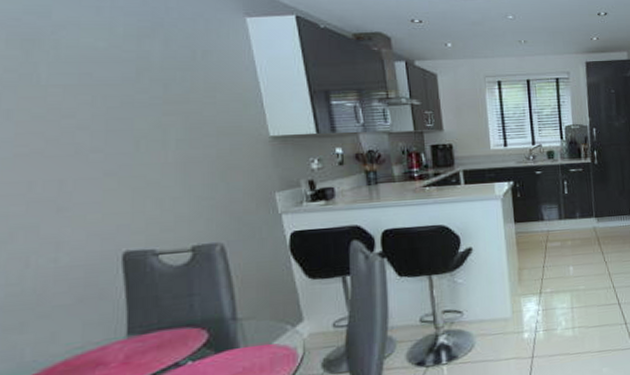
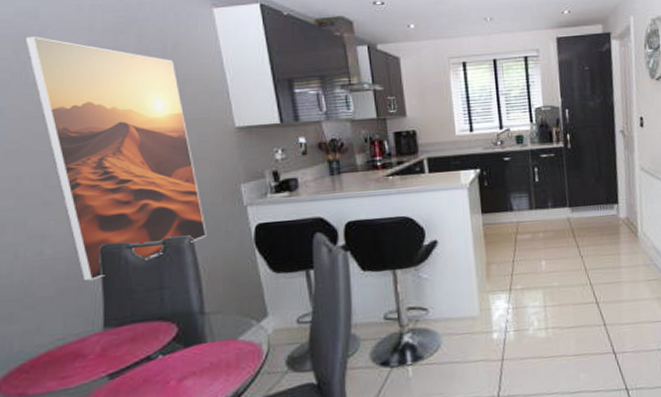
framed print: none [35,36,239,289] -> present [25,36,207,282]

